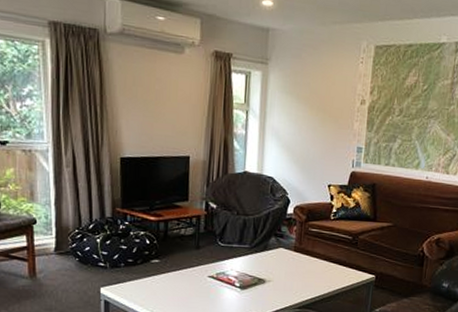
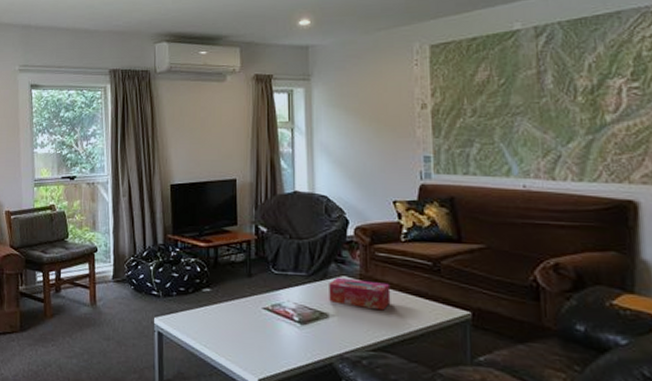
tissue box: none [267,249,318,276] -> present [329,277,391,311]

